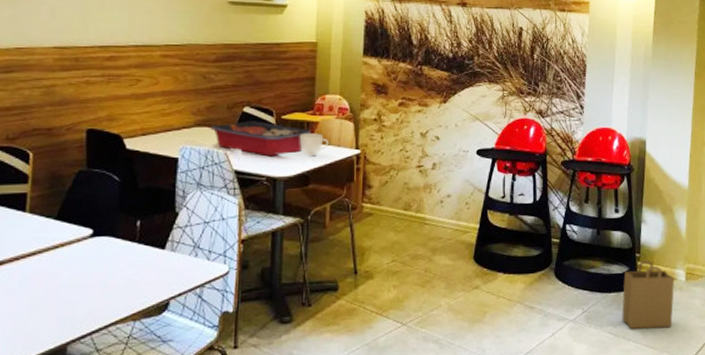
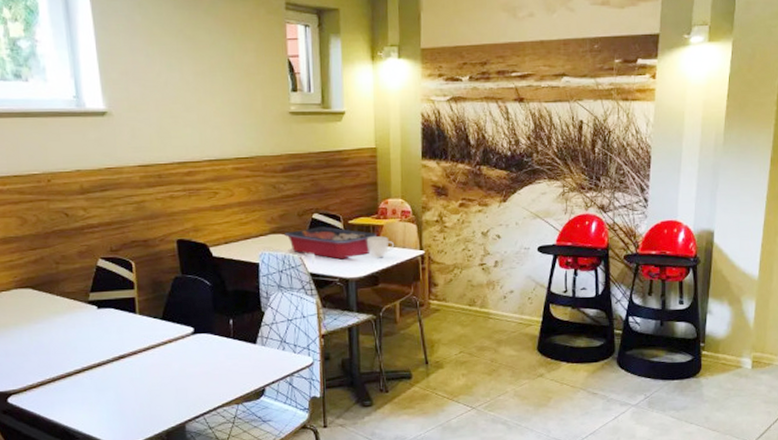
shopping bag: present [622,259,675,329] -> none [684,349,741,414]

